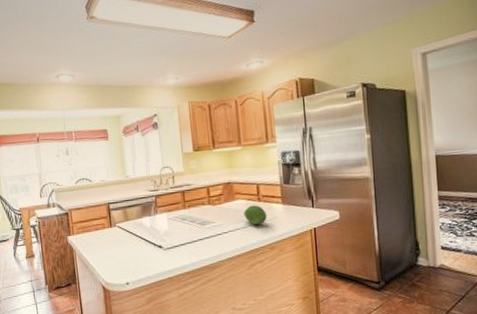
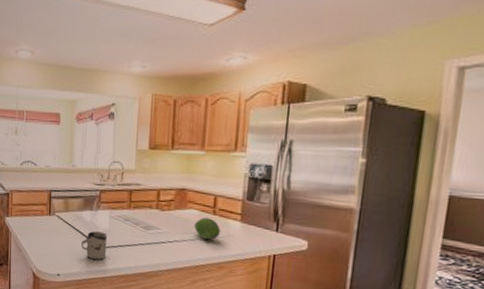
cup: none [145,234,170,263] -> present [81,231,108,261]

